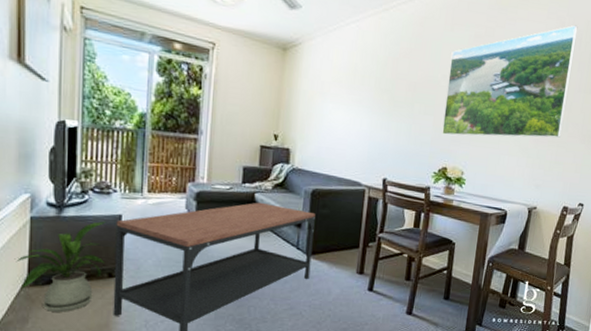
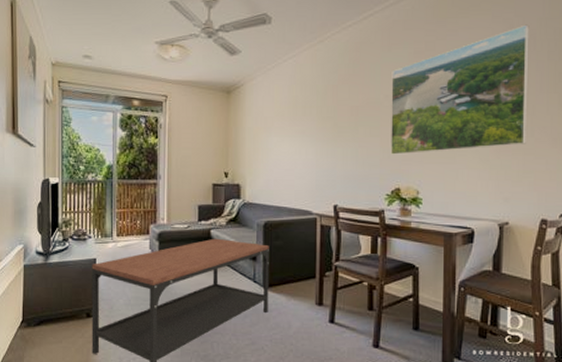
house plant: present [14,221,107,312] -> none [12,266,84,351]

